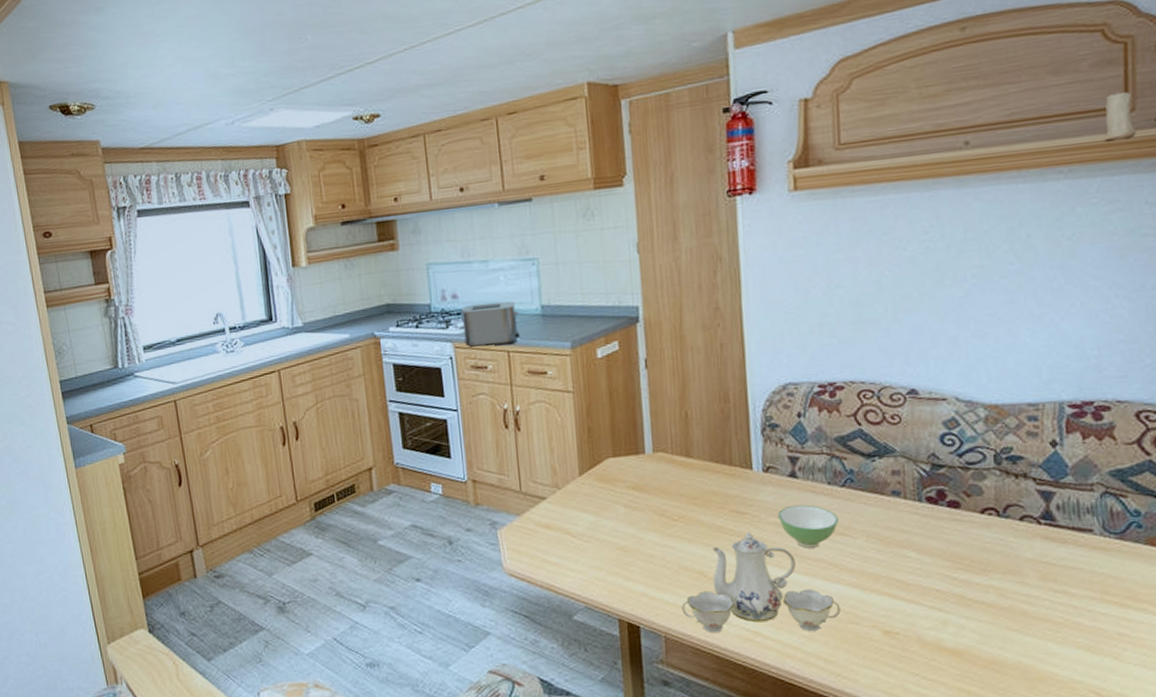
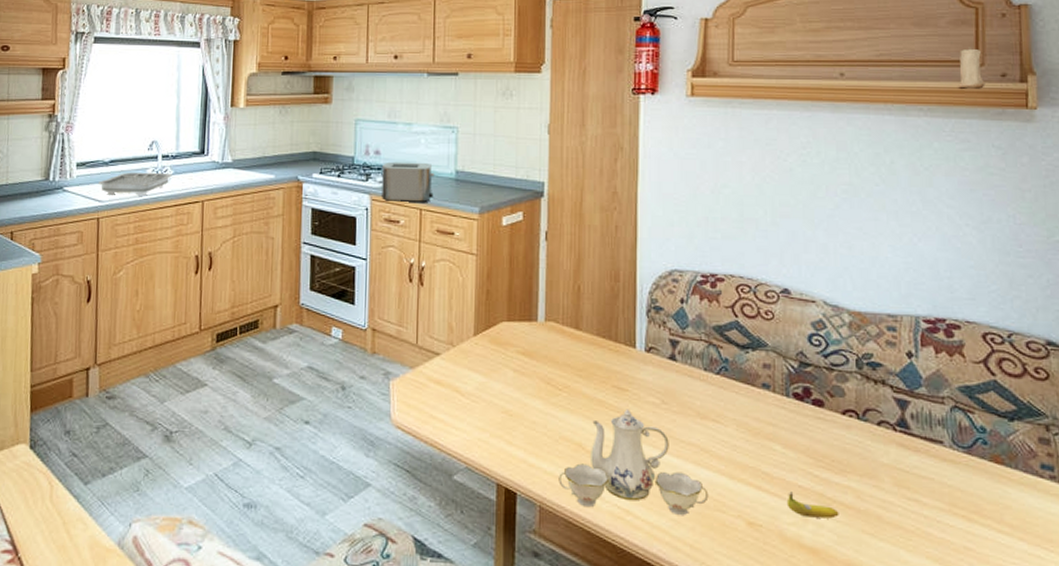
dish rack: none [169,345,243,376] -> present [98,172,172,196]
bowl: present [777,504,839,548] -> none [655,387,712,431]
fruit: none [924,596,981,620] -> present [786,491,839,519]

